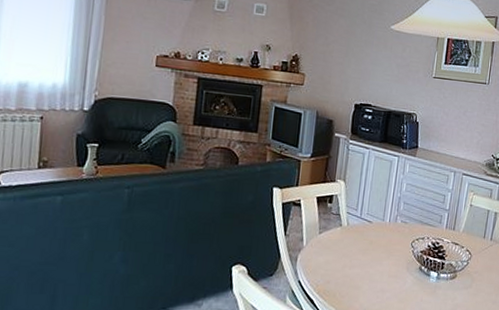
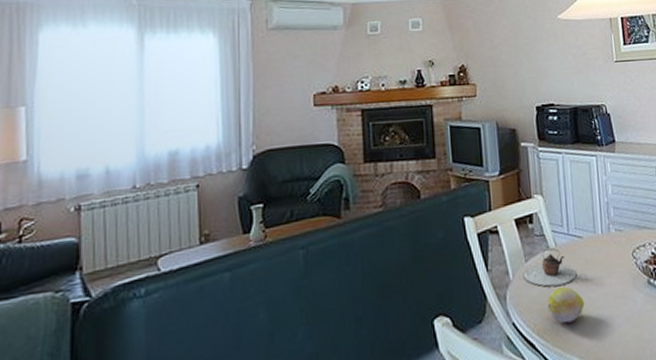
teapot: none [315,226,361,258] -> present [523,247,577,287]
fruit: none [331,259,363,289] -> present [547,286,585,324]

